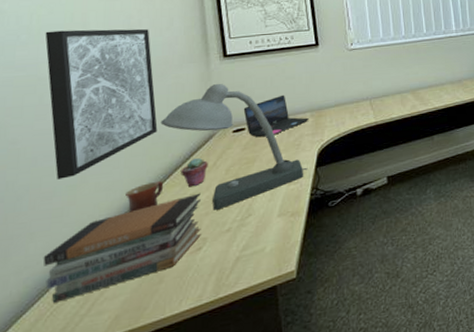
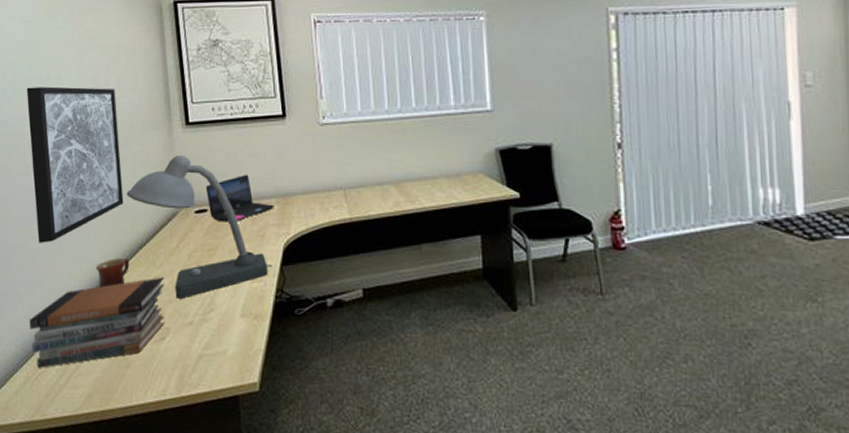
potted succulent: present [181,158,208,188] -> none [145,238,171,269]

